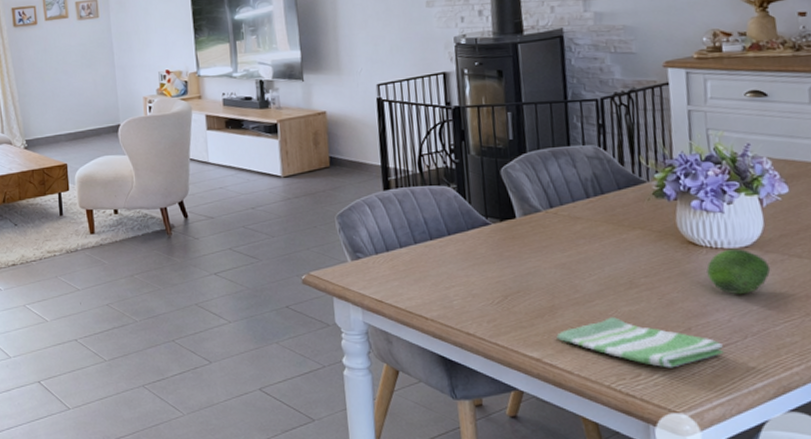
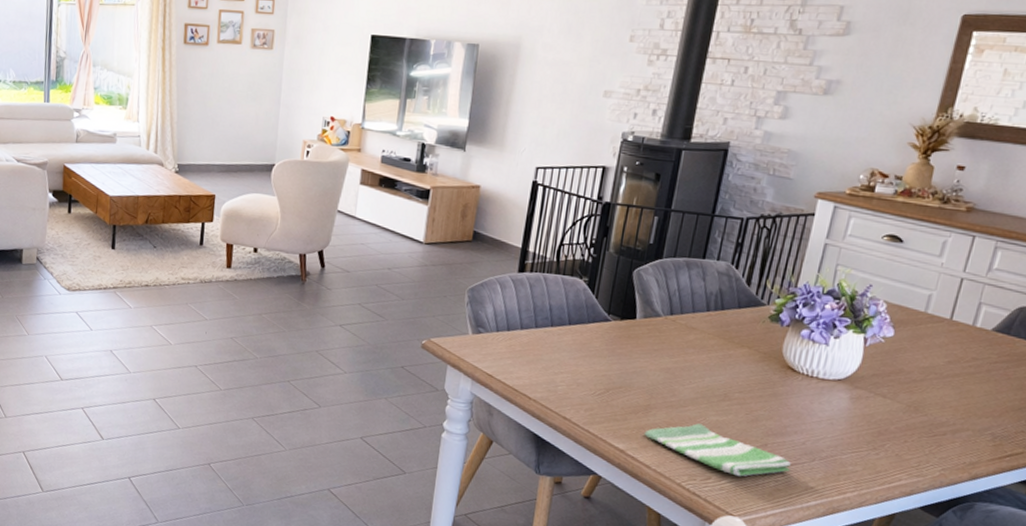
fruit: present [706,248,771,295] -> none [796,379,855,423]

